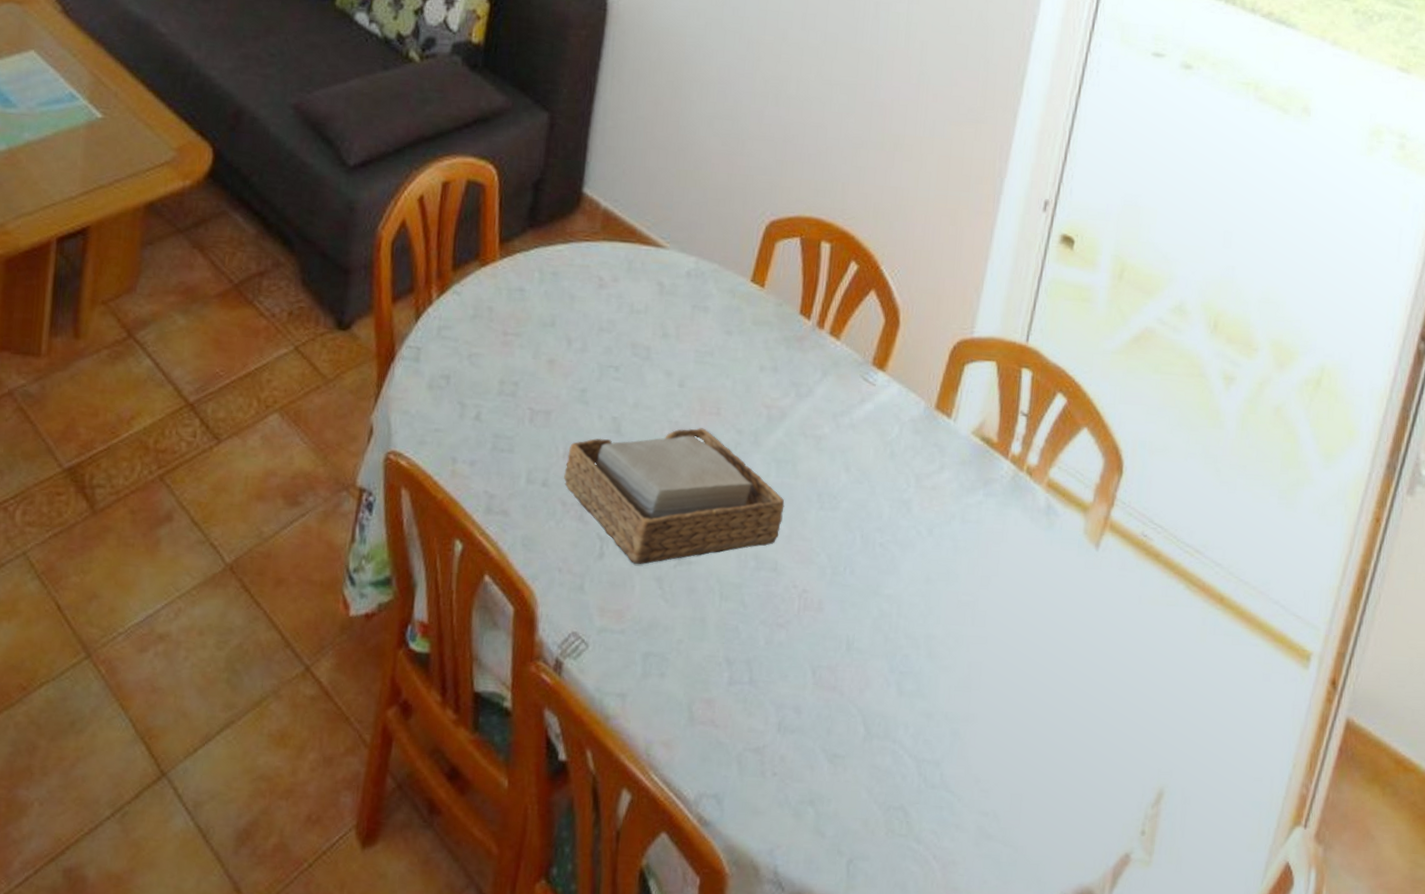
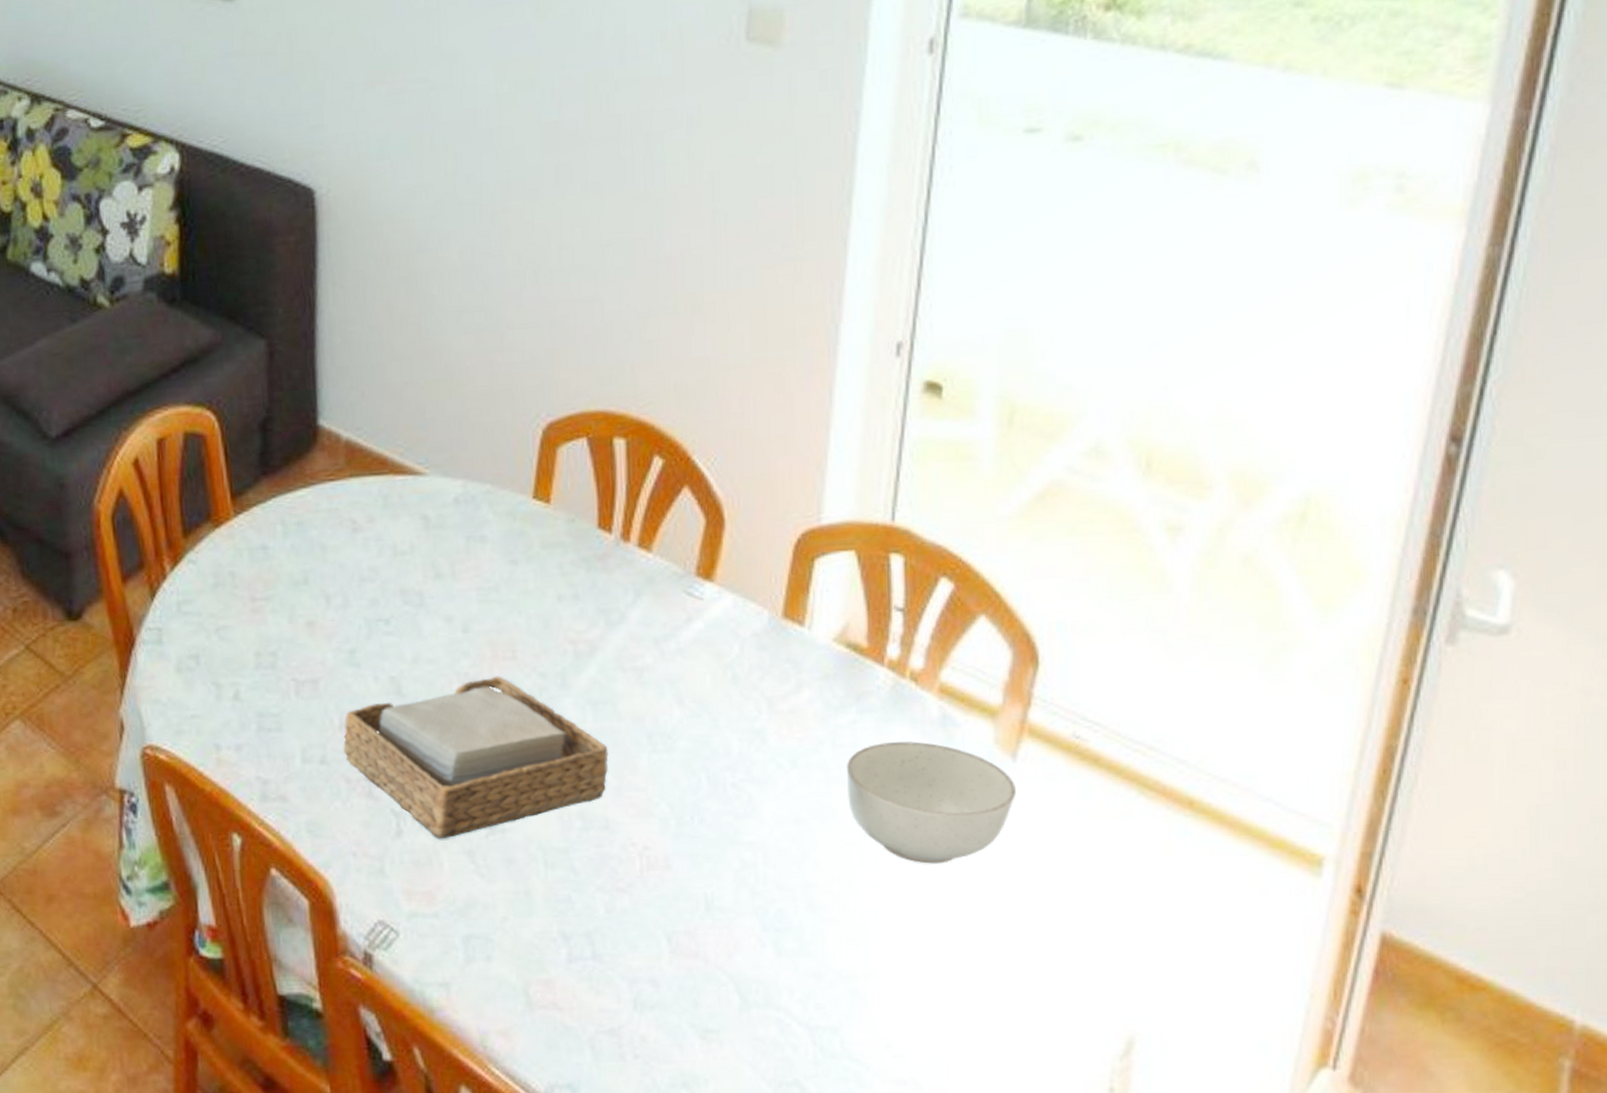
bowl: none [968,523,1097,629] -> present [846,741,1017,864]

